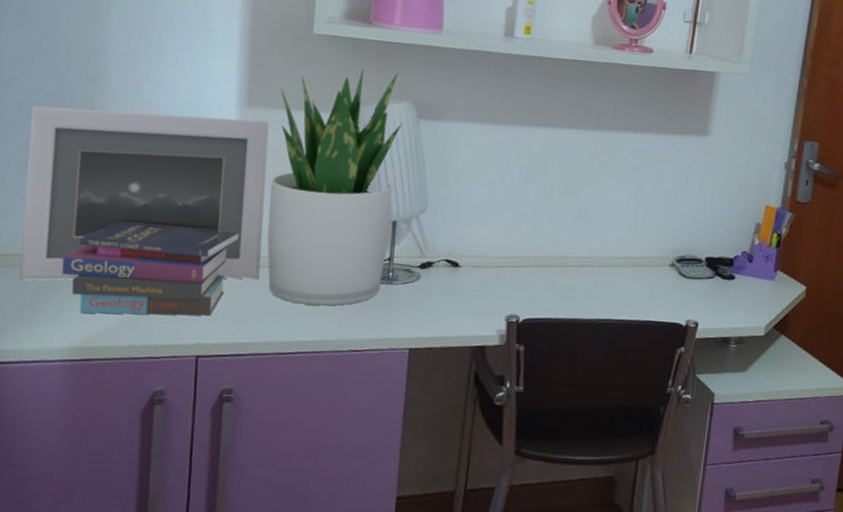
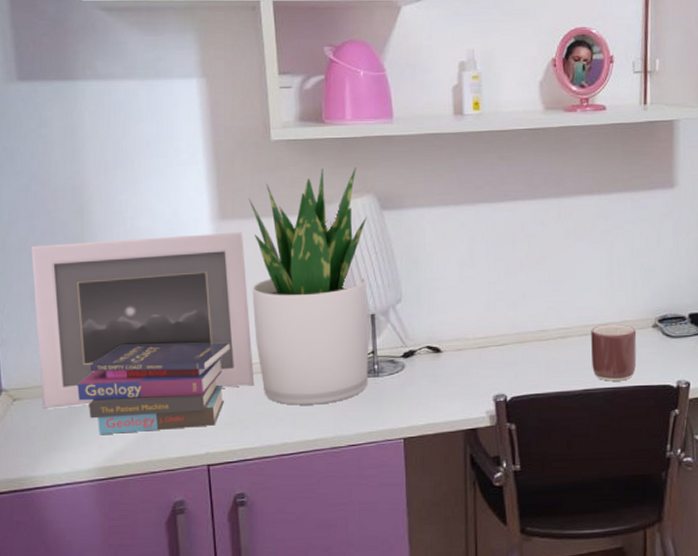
mug: none [607,258,654,315] -> present [591,323,637,381]

